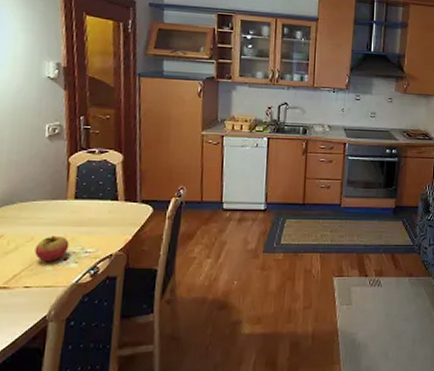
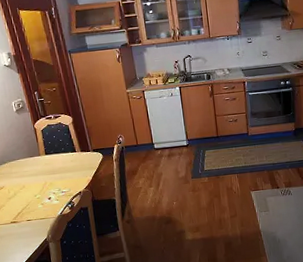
fruit: present [34,235,69,262] -> none [27,182,50,202]

